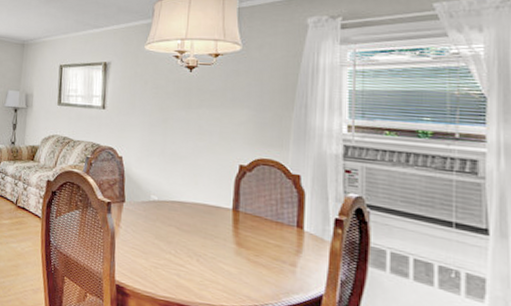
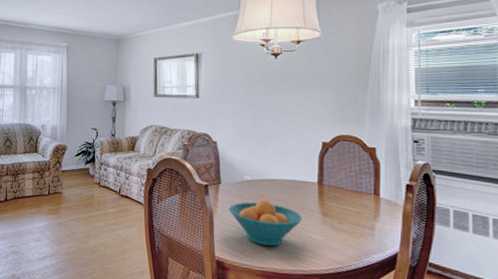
fruit bowl: none [132,222,214,275] -> present [228,199,302,247]

